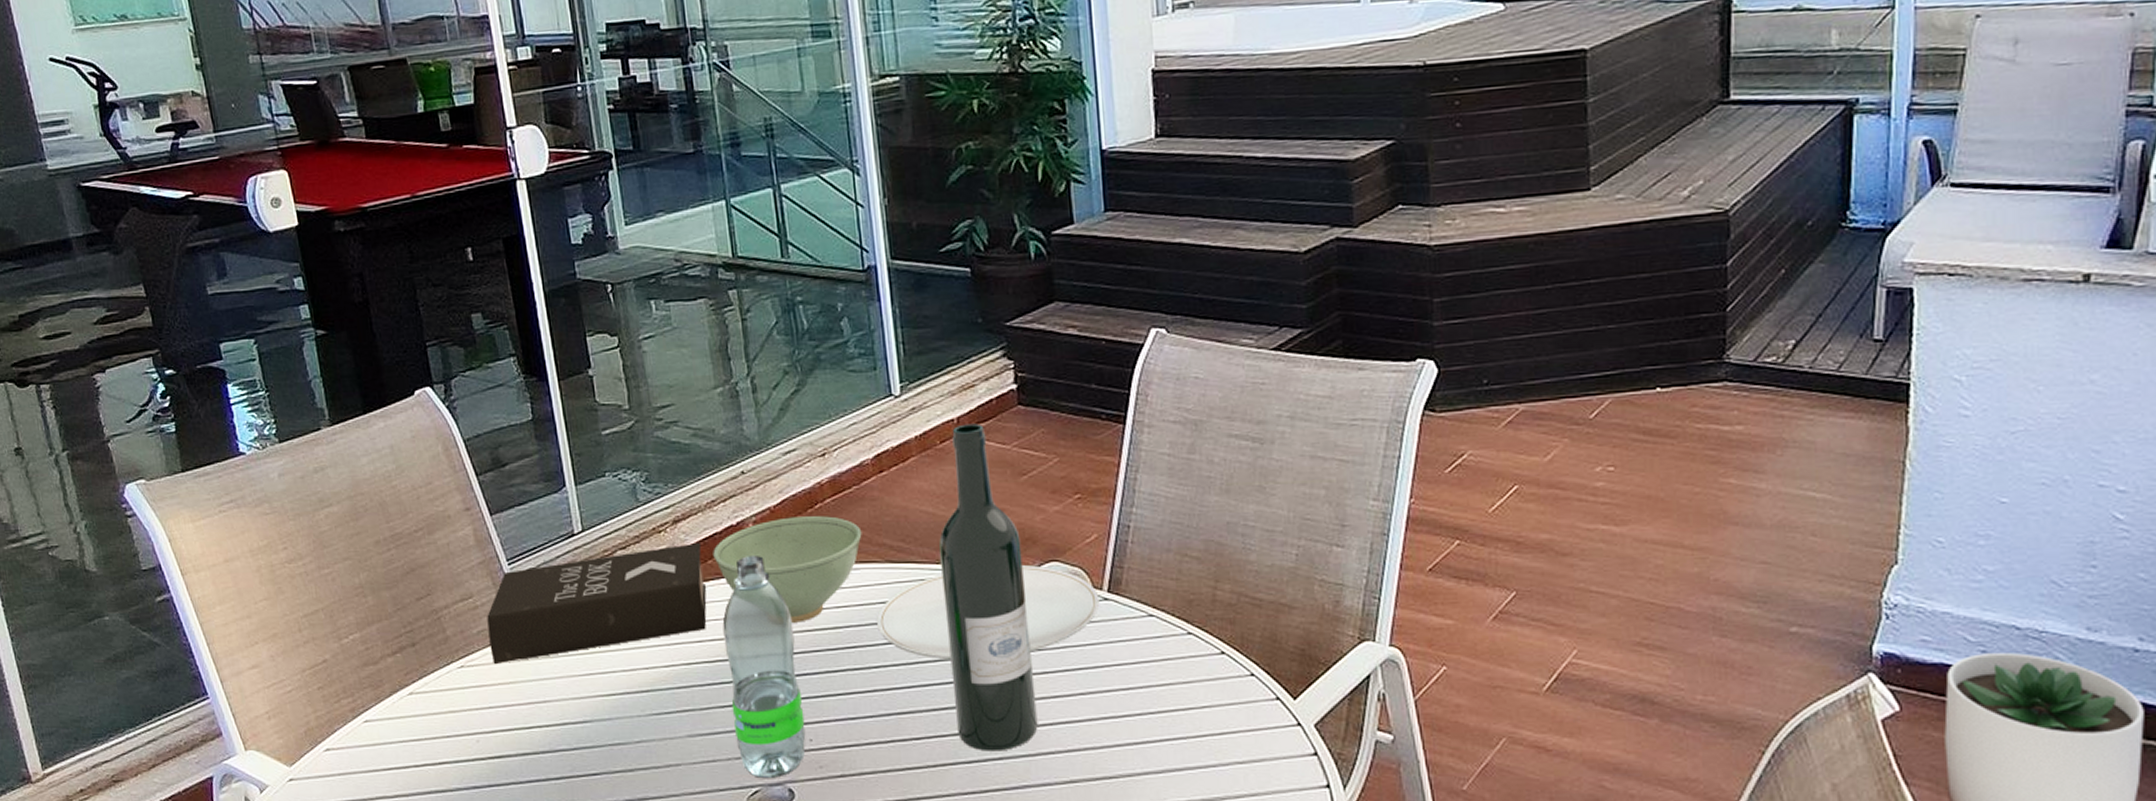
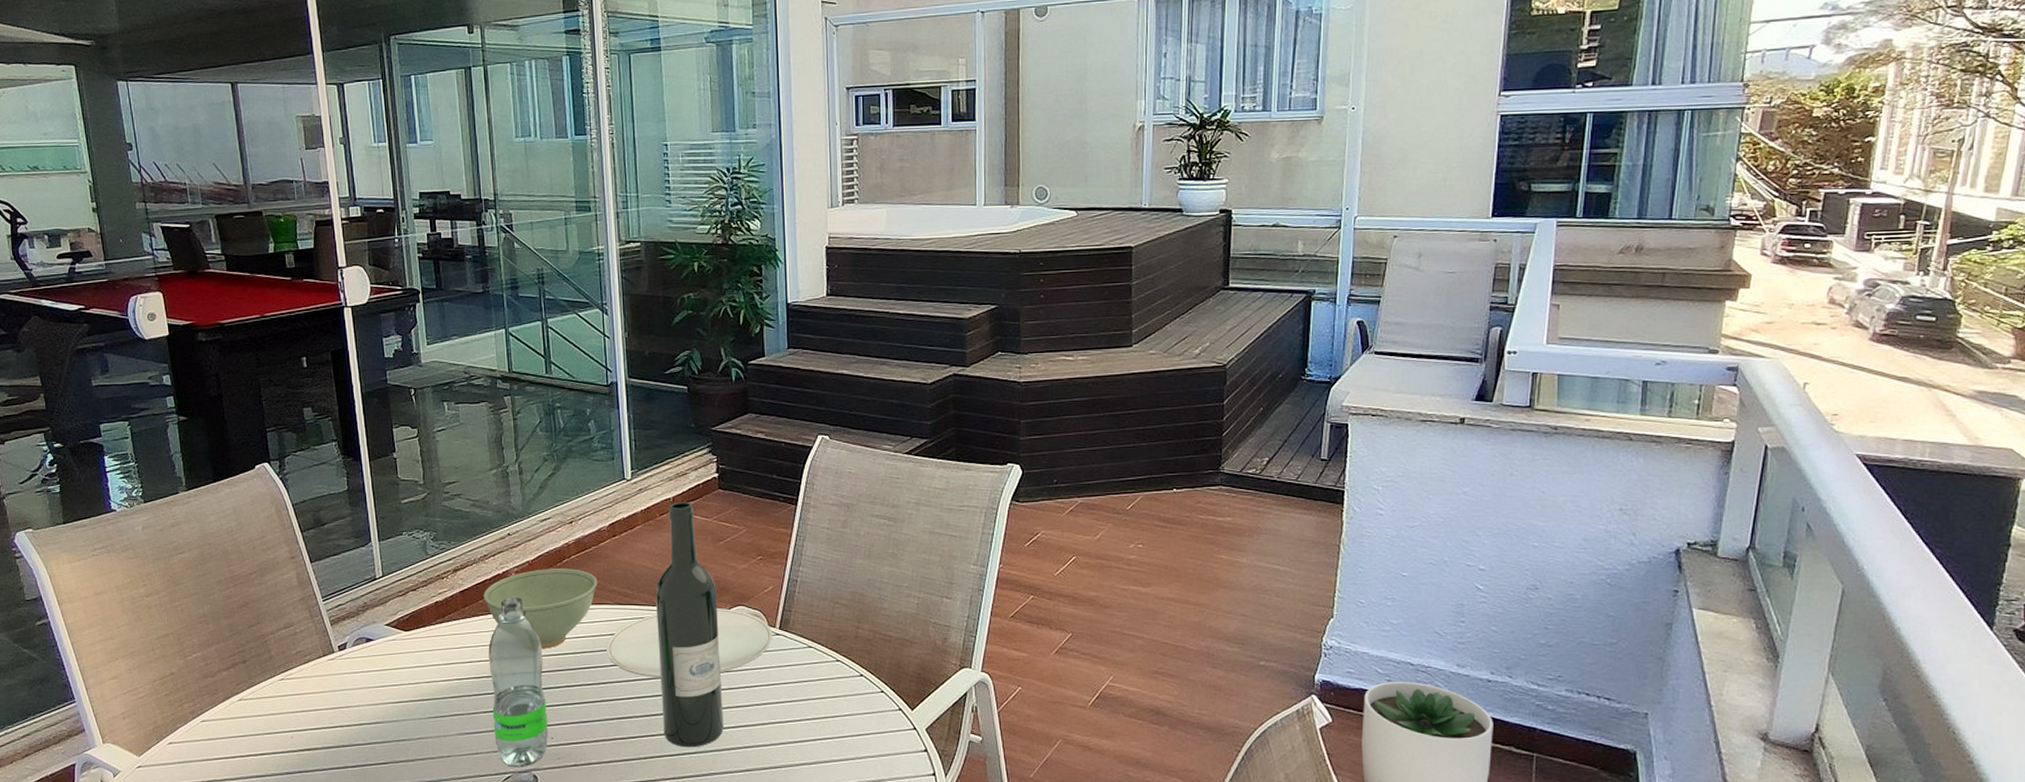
book: present [487,542,707,664] -> none [304,586,477,677]

